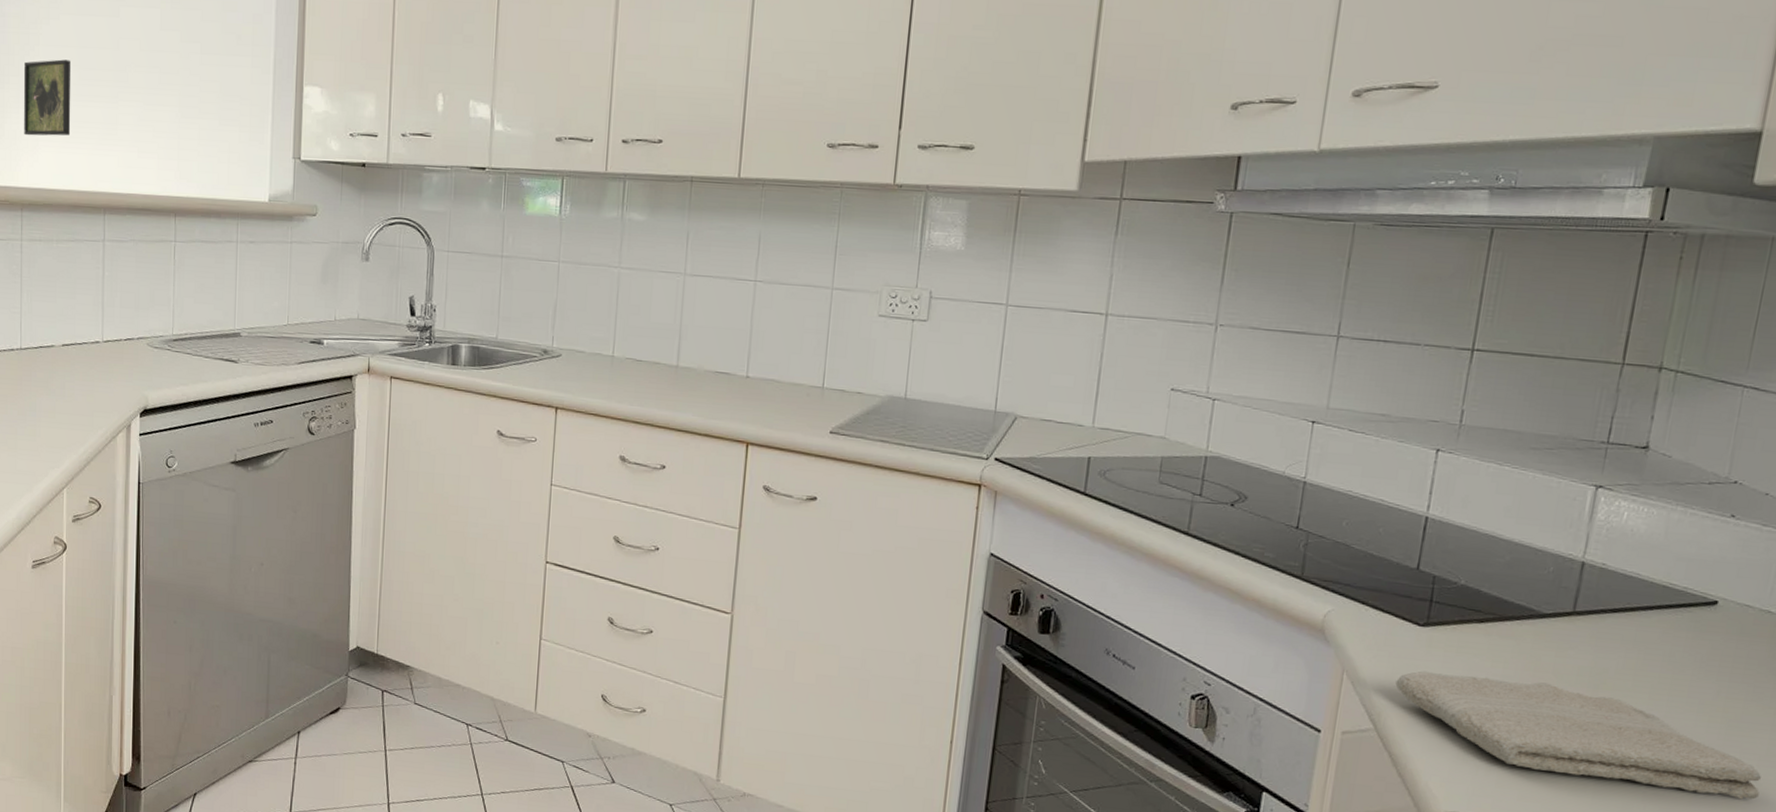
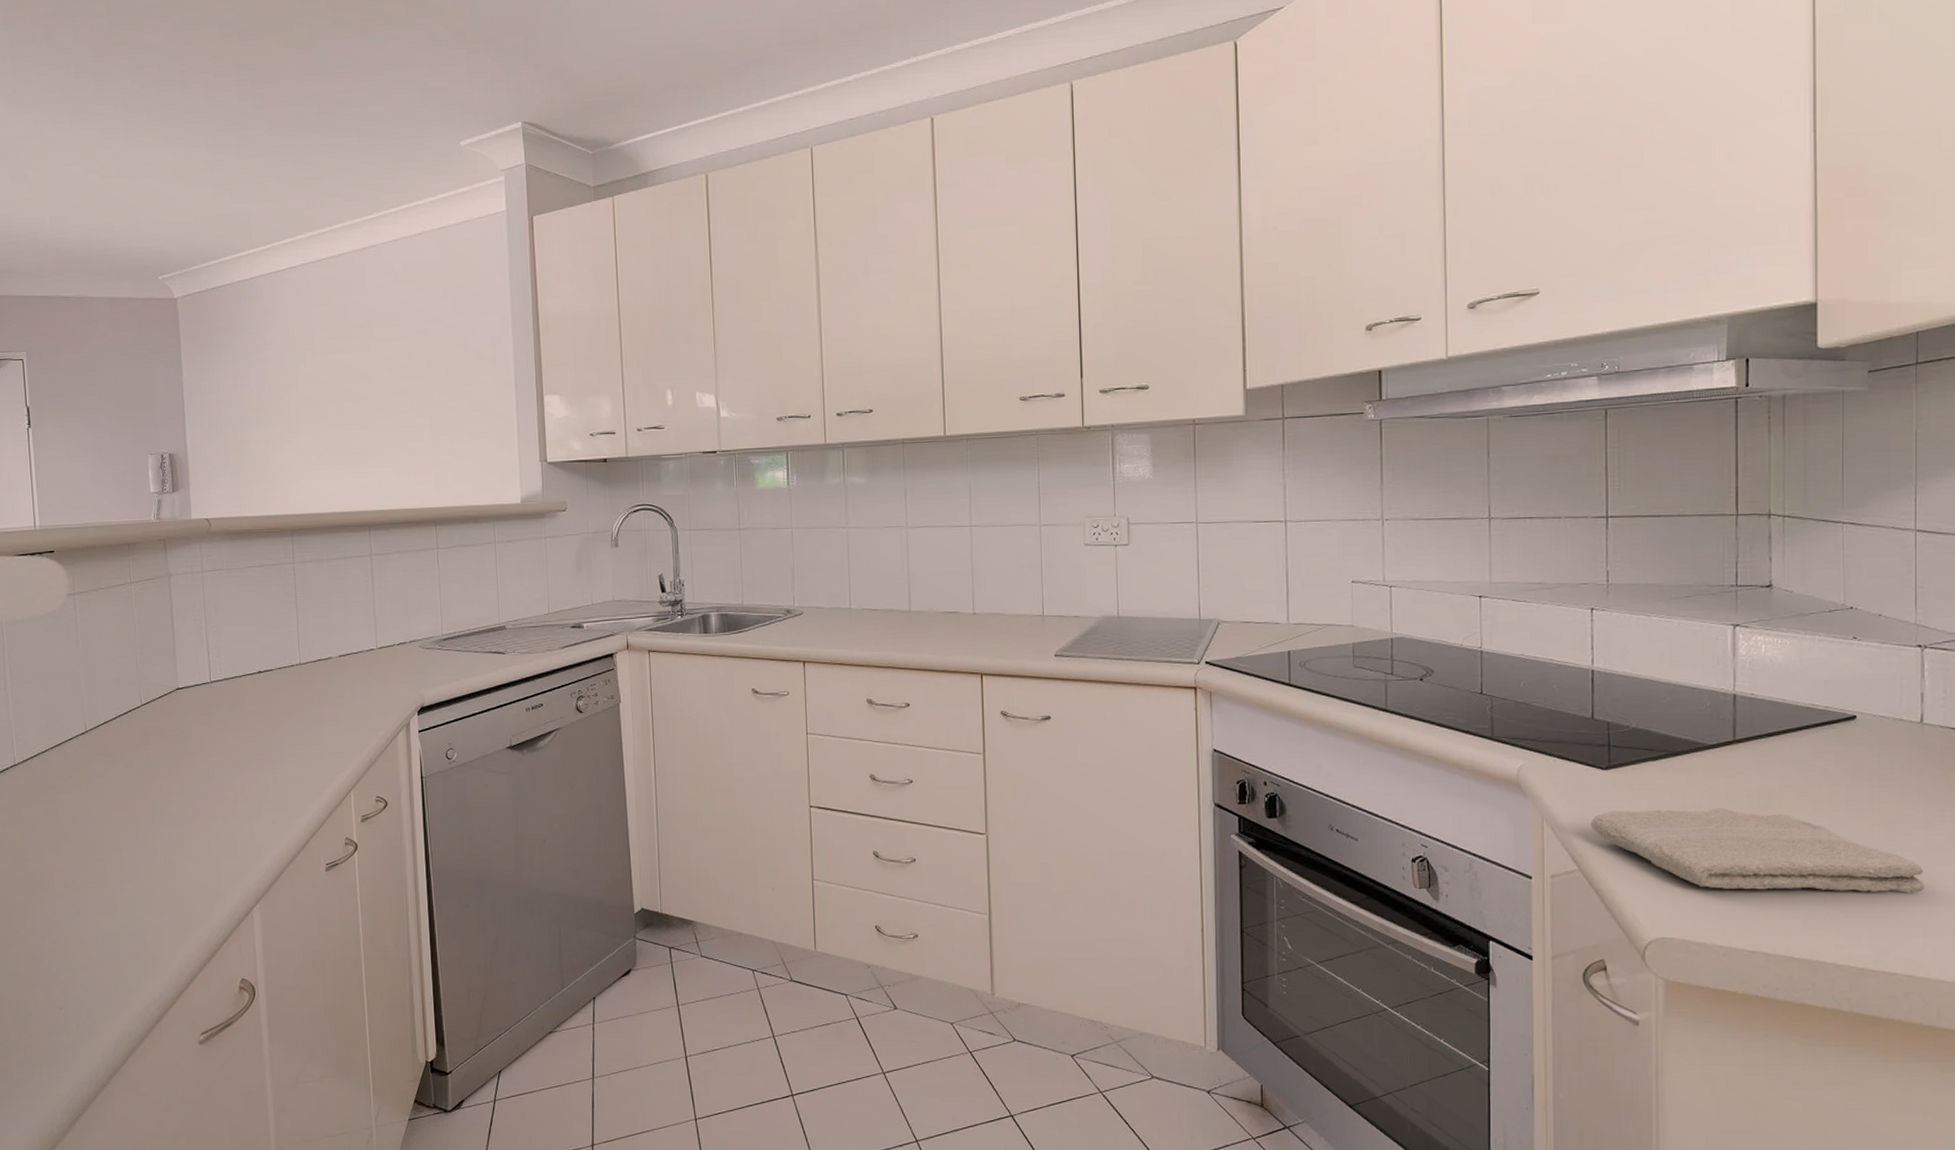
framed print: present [23,59,72,136] -> none [284,394,333,467]

